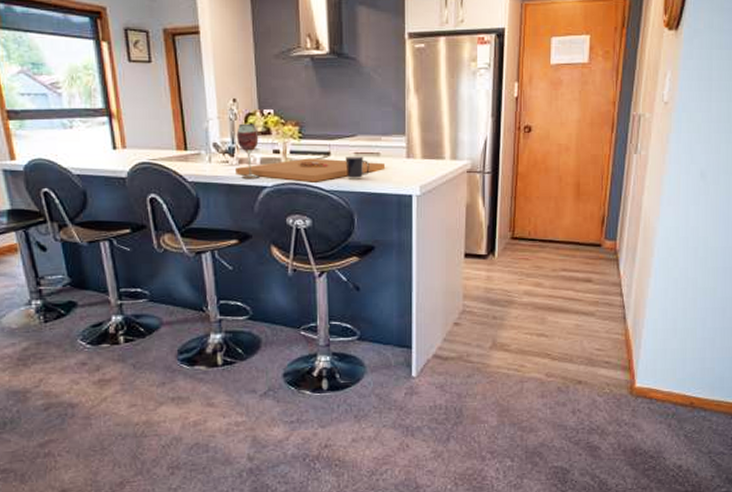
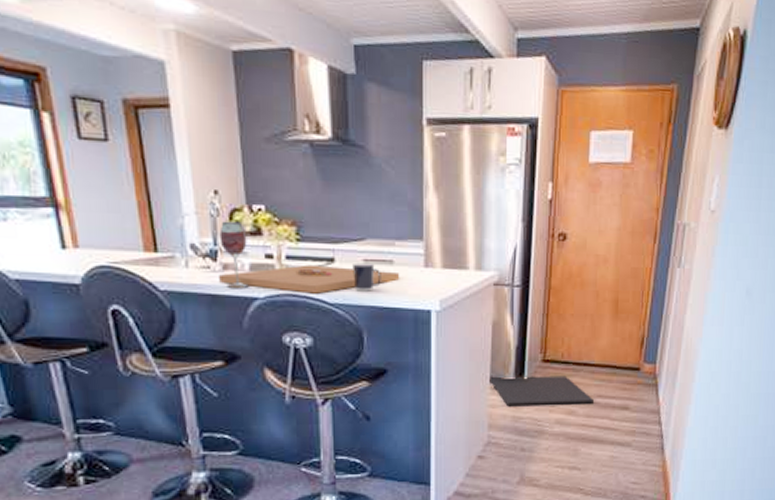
doormat: none [464,251,560,279] -> present [489,375,595,407]

